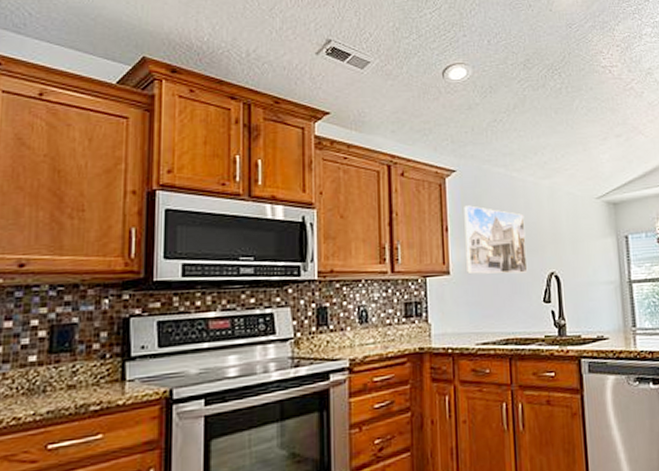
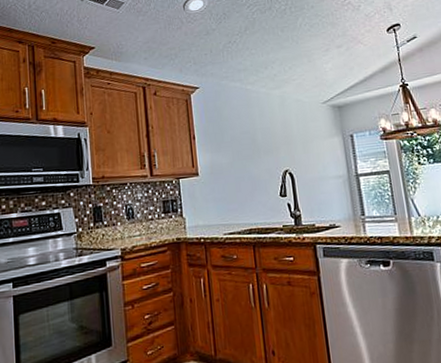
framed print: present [464,205,528,274] -> none [207,116,265,175]

